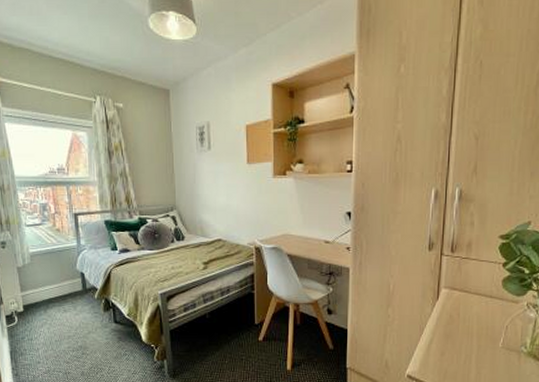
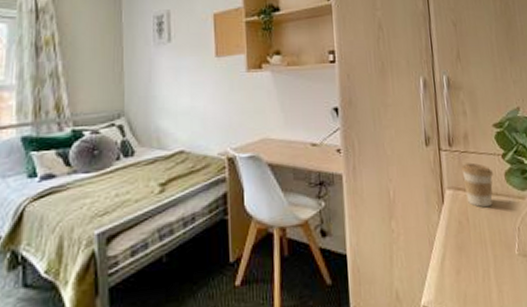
coffee cup: none [460,268,492,307] -> present [461,162,494,208]

